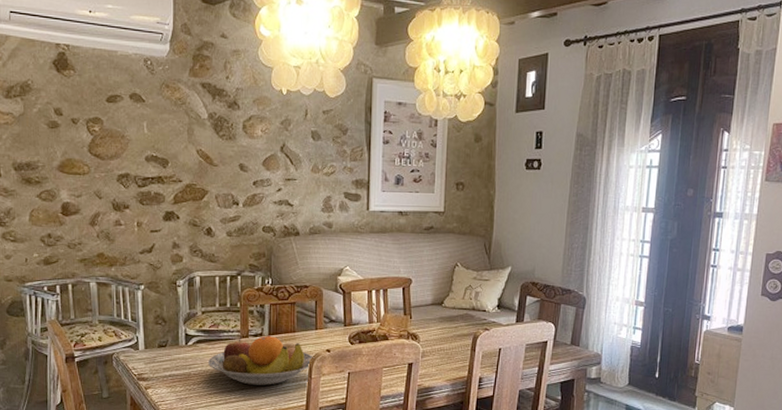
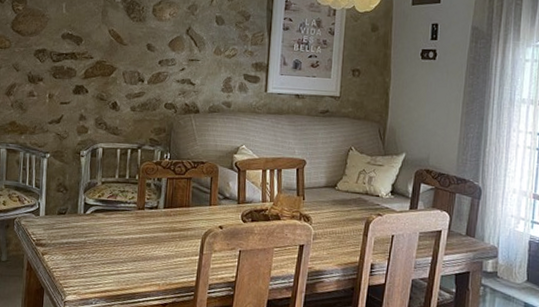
fruit bowl: present [207,335,314,386] -> none [103,207,207,259]

